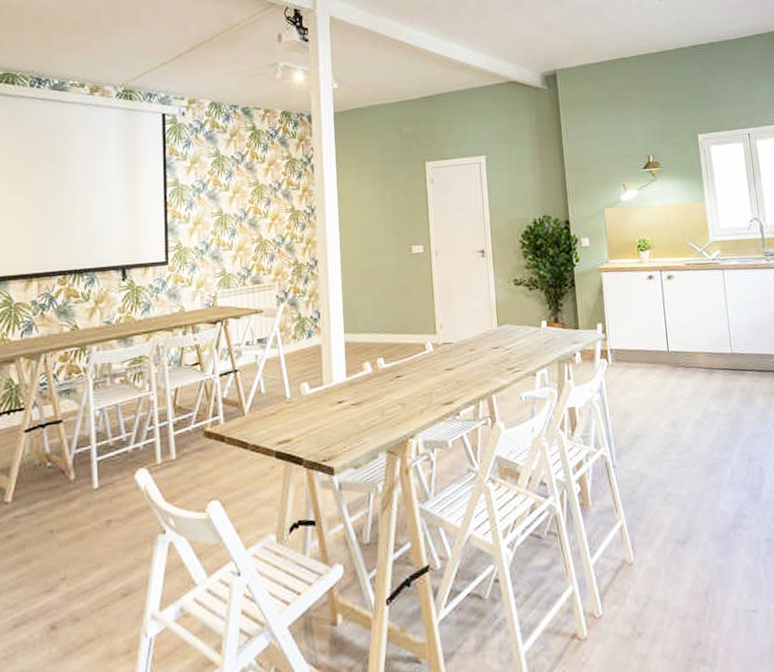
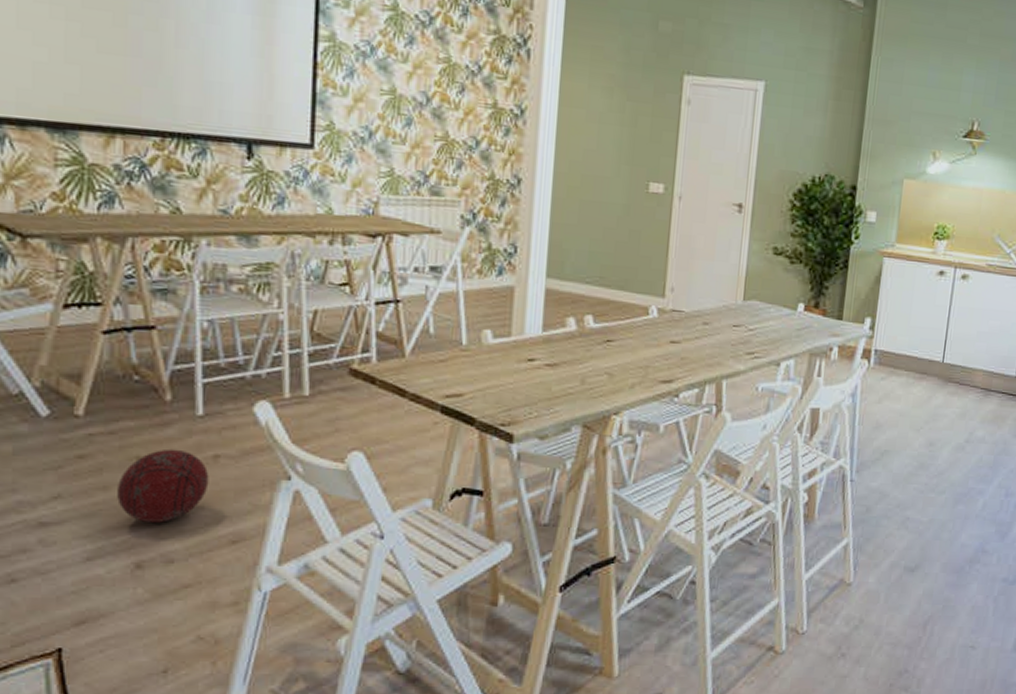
ball: none [36,519,104,587] -> present [117,449,209,523]

